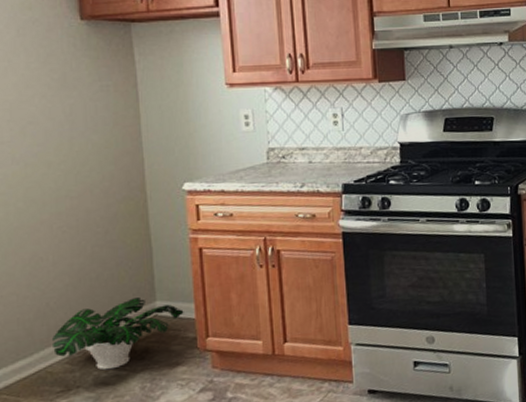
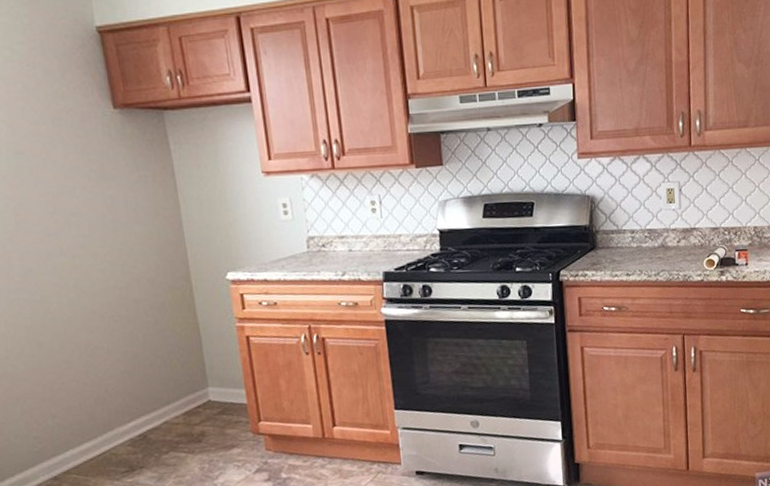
potted plant: present [52,297,184,370] -> none [113,384,236,452]

